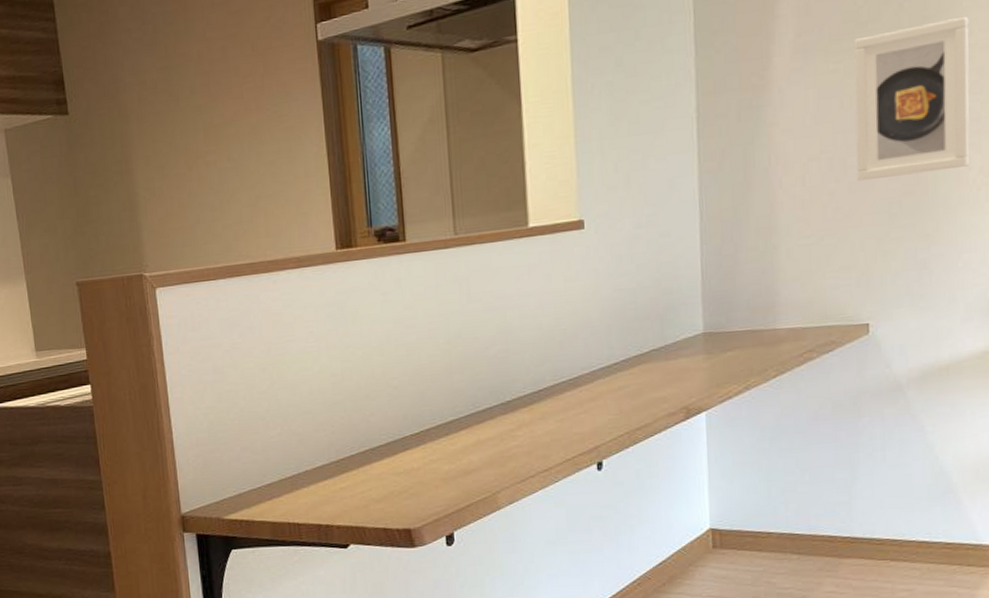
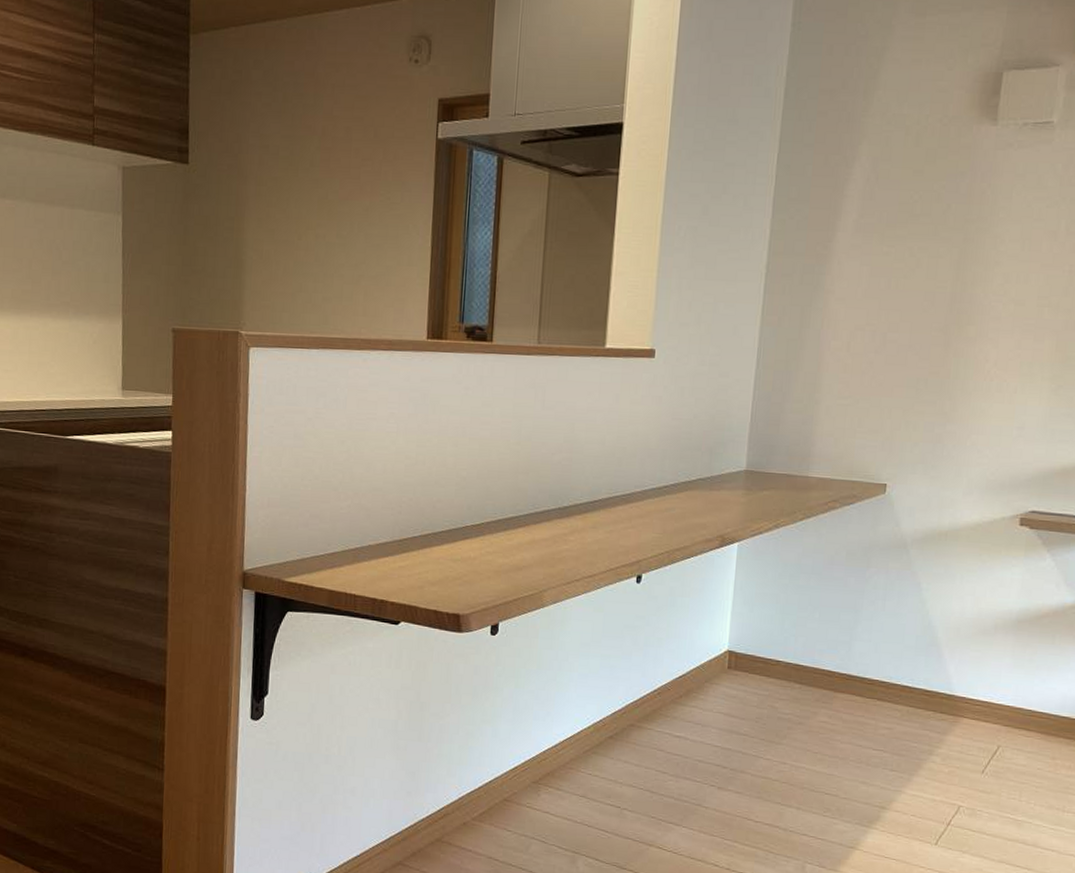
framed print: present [853,16,970,182] -> none [892,225,1003,358]

